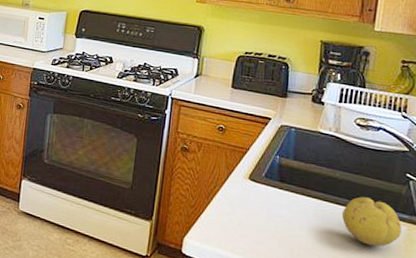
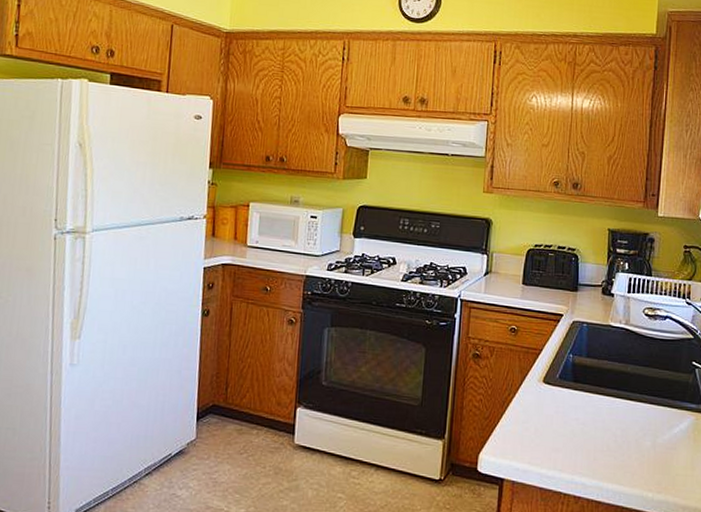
fruit: present [341,196,402,247] -> none [634,390,690,440]

